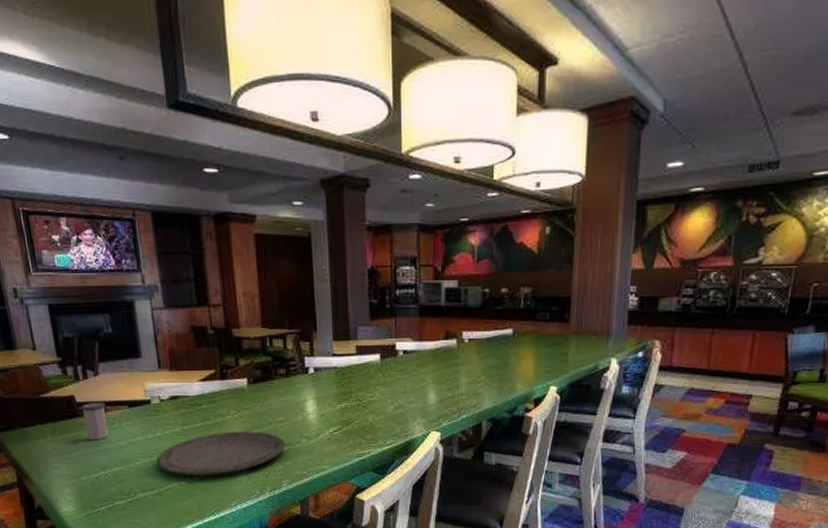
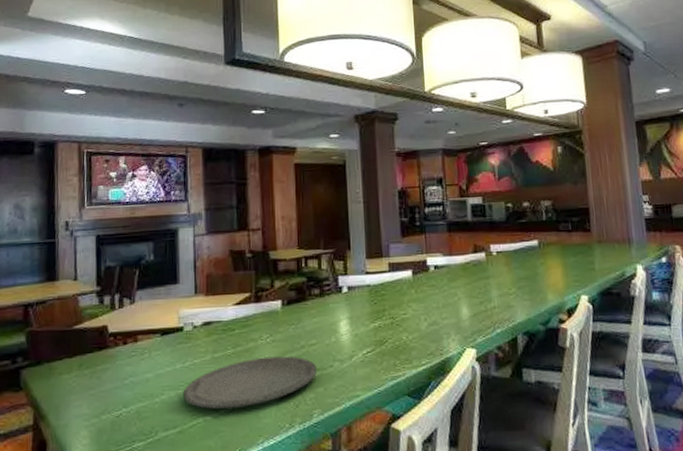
salt shaker: present [81,402,109,441] -> none [113,331,137,374]

